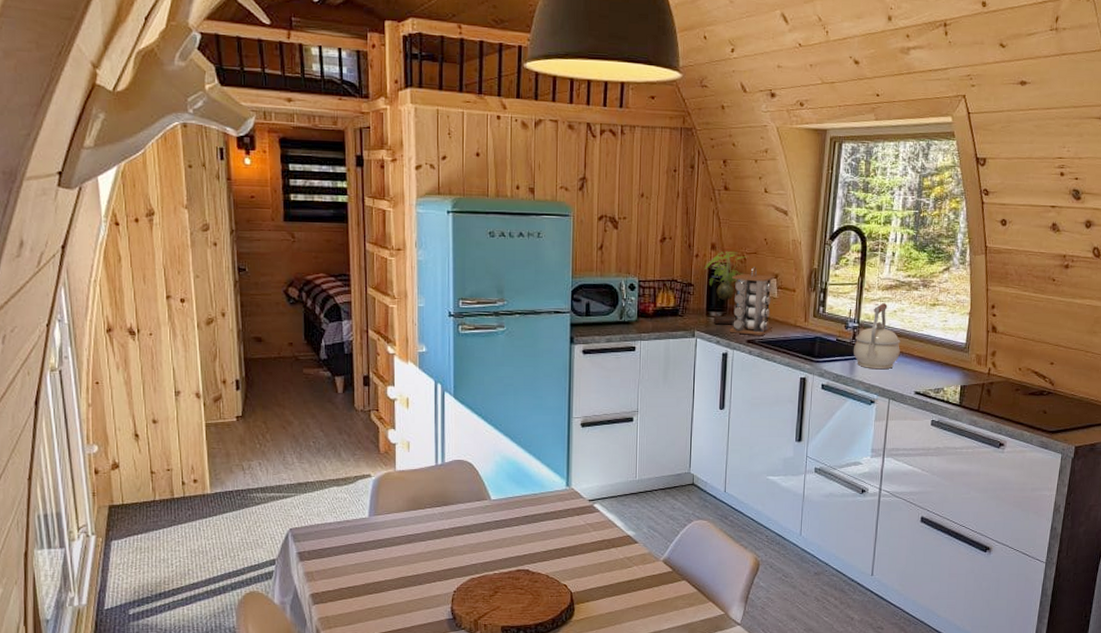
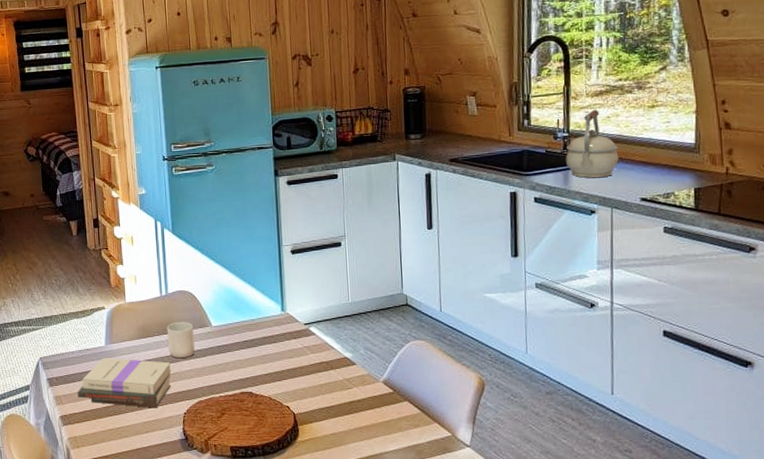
books: none [332,531,443,586] -> present [77,358,171,408]
mug: none [440,493,471,533] -> present [166,321,195,359]
plant: present [704,251,748,325] -> none [399,74,443,147]
spice rack: present [729,266,775,335] -> none [428,86,474,155]

